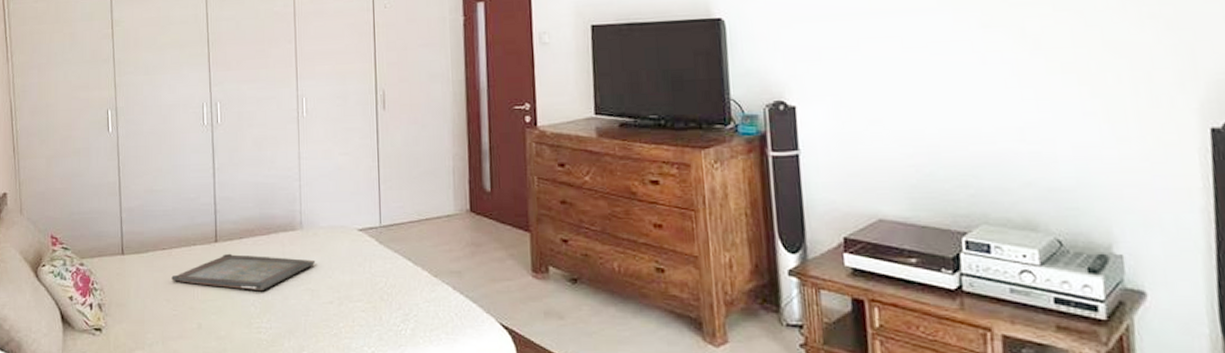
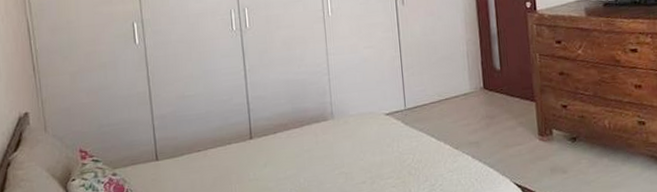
serving tray: present [171,253,316,292] -> none [208,145,348,181]

